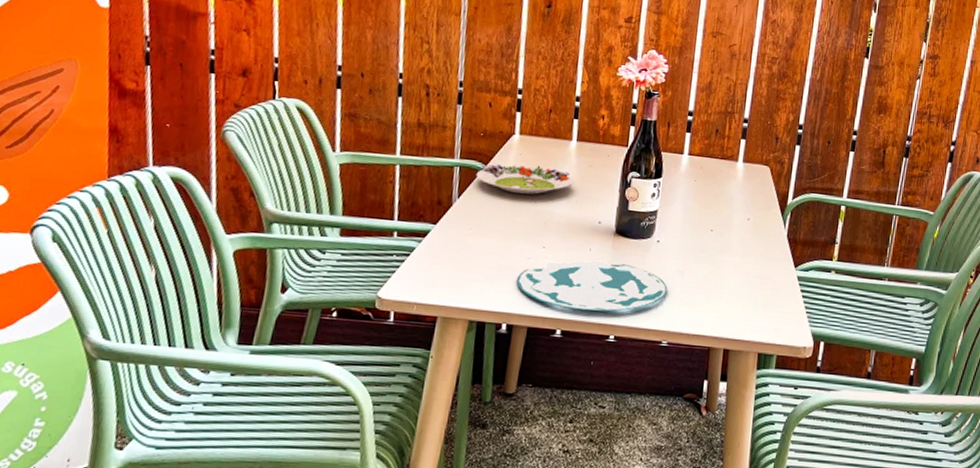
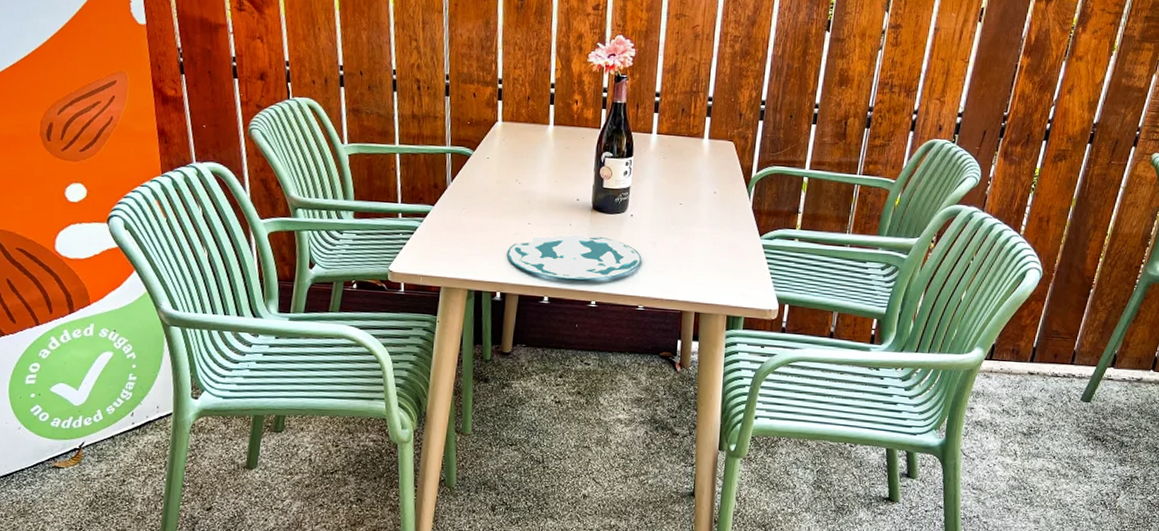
salad plate: present [476,164,574,195] -> none [465,149,553,176]

